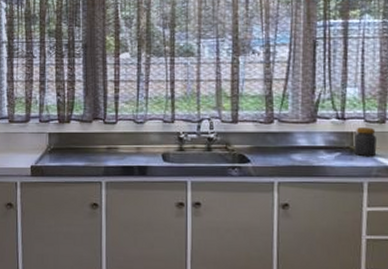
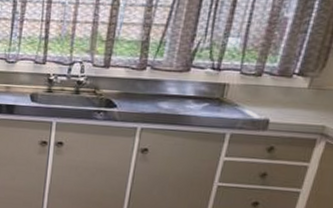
jar: present [354,127,377,157] -> none [223,79,250,110]

